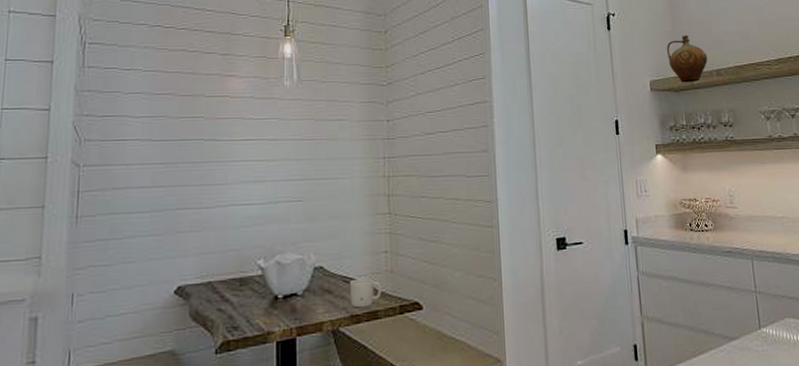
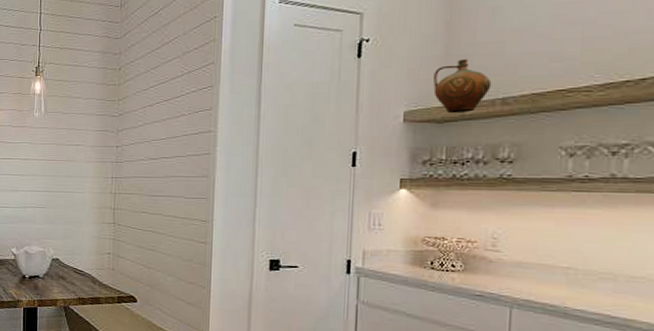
mug: present [349,278,381,308] -> none [78,271,104,294]

